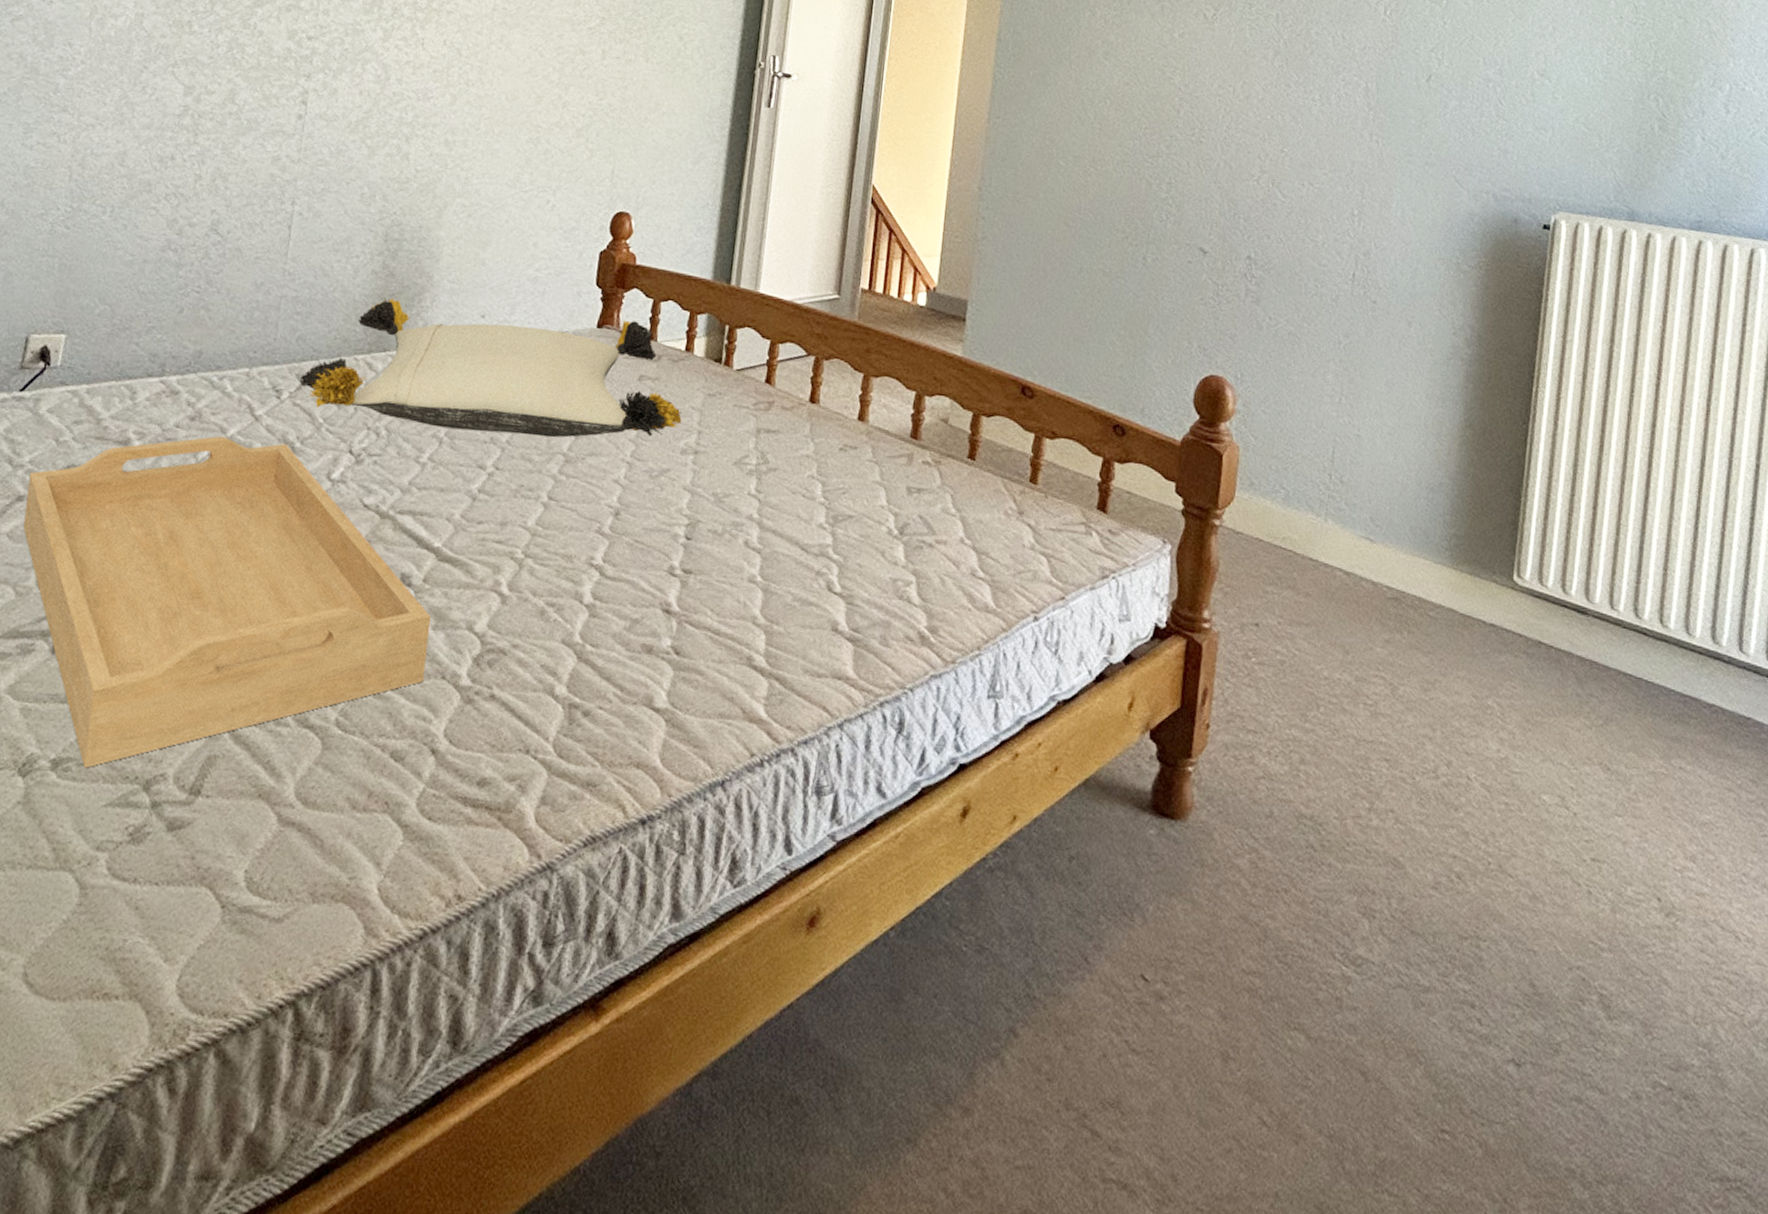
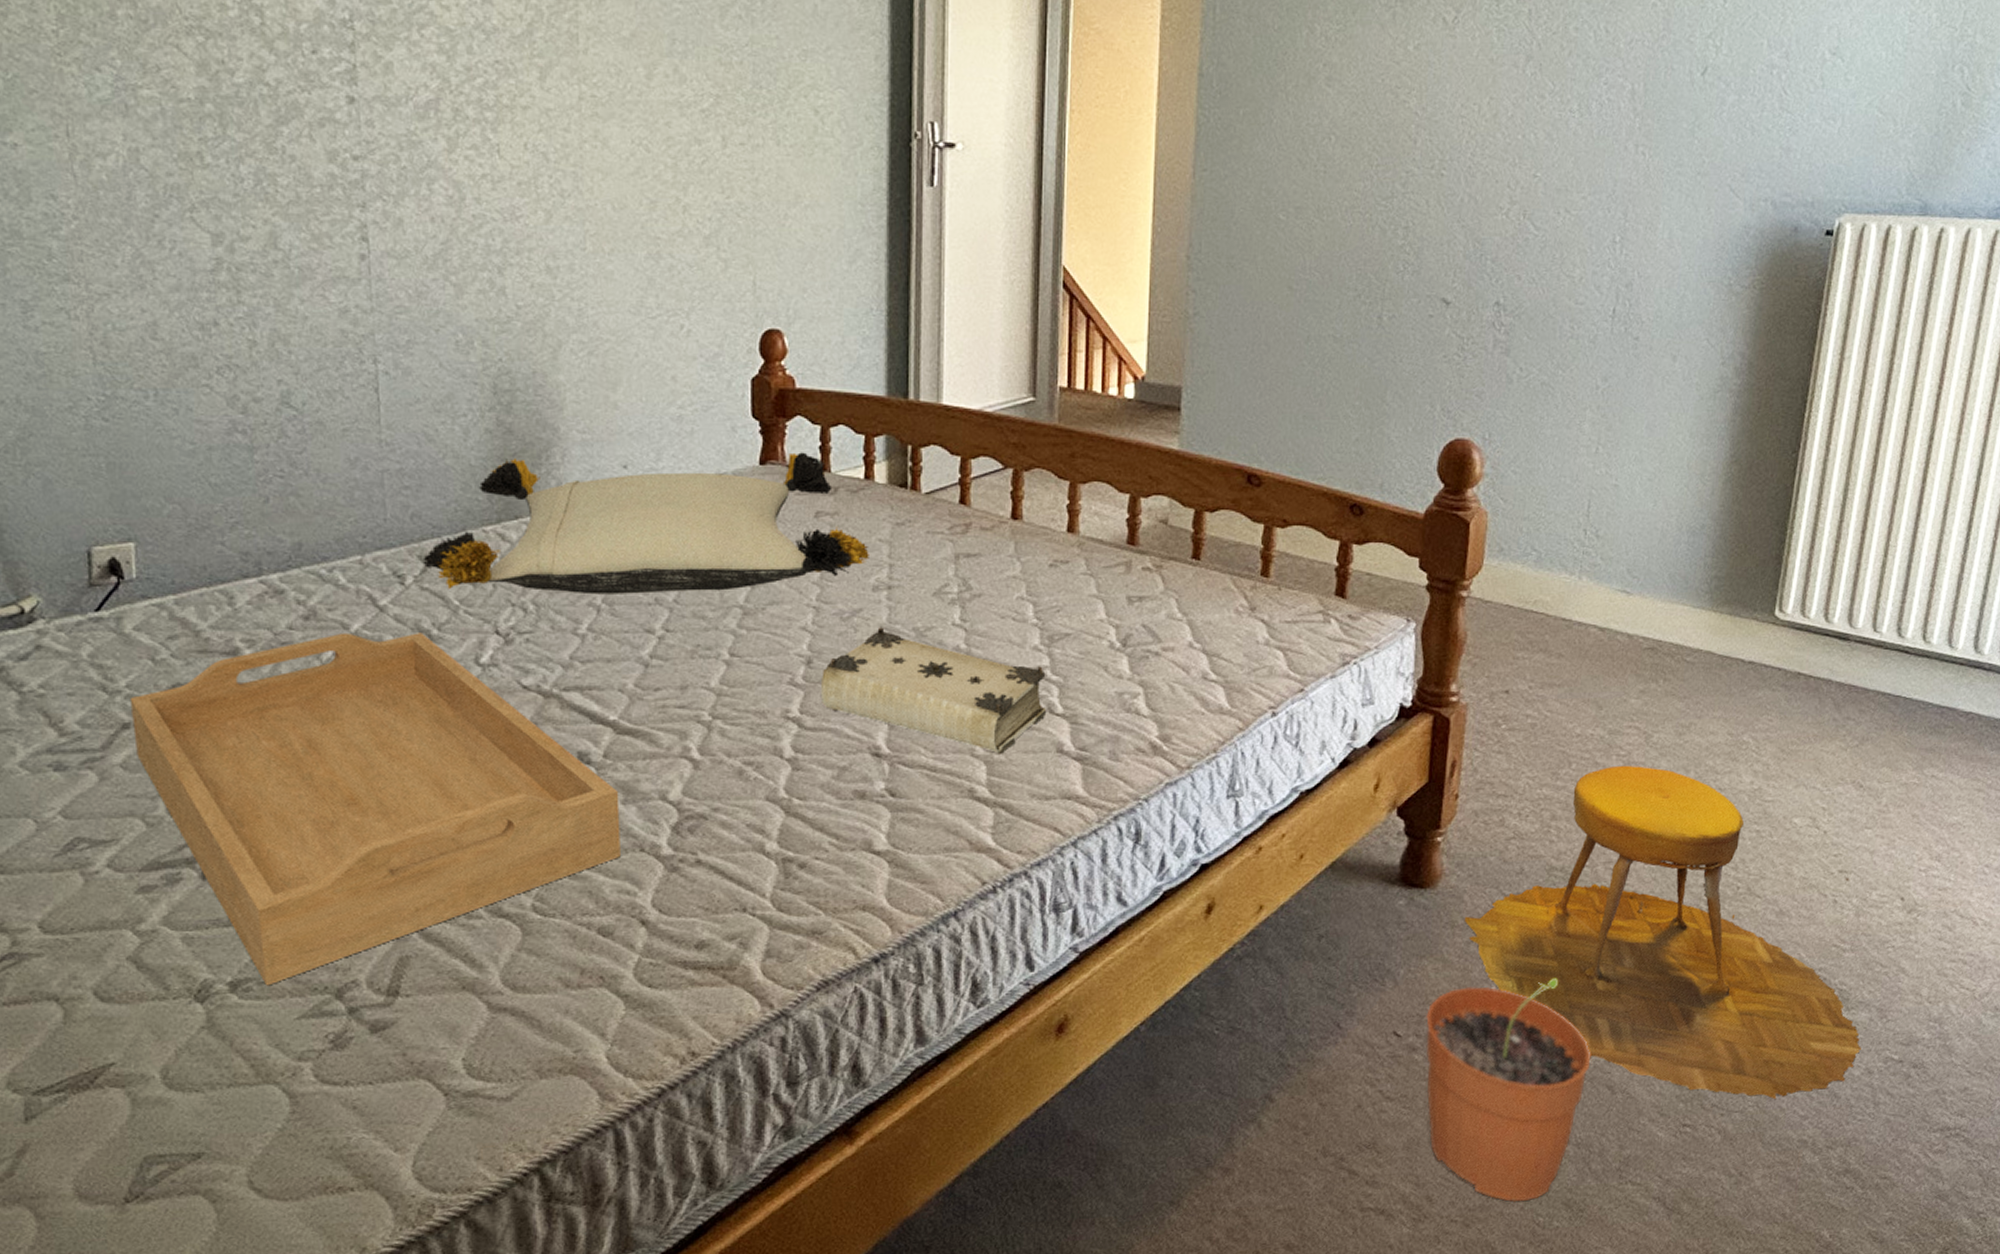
book: none [623,488,828,626] -> present [820,627,1047,754]
plant pot: none [1173,935,1343,1198] -> present [1425,977,1591,1203]
stool: none [1215,714,1628,1114] -> present [1465,765,1862,1099]

